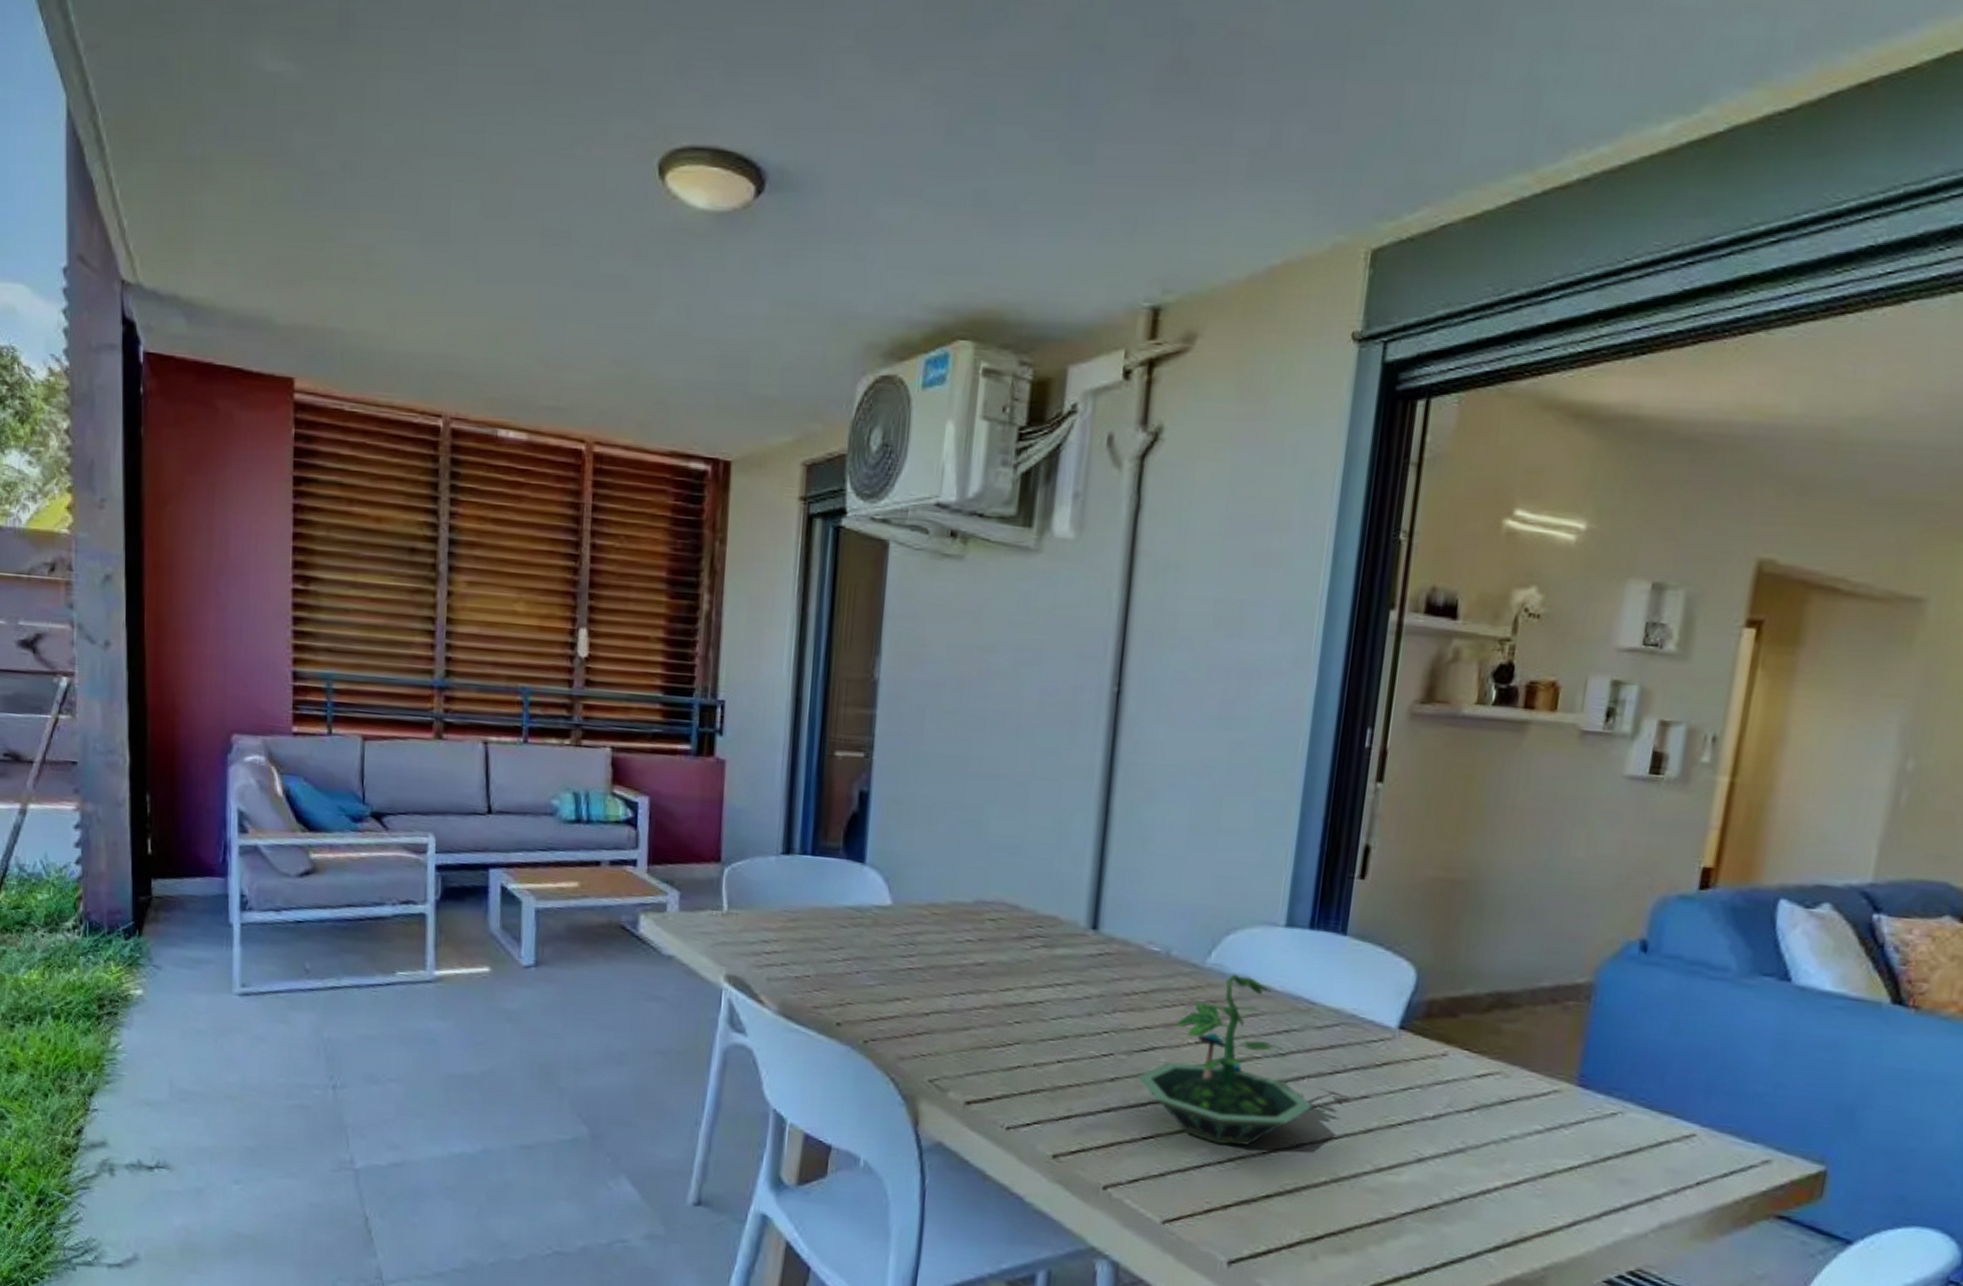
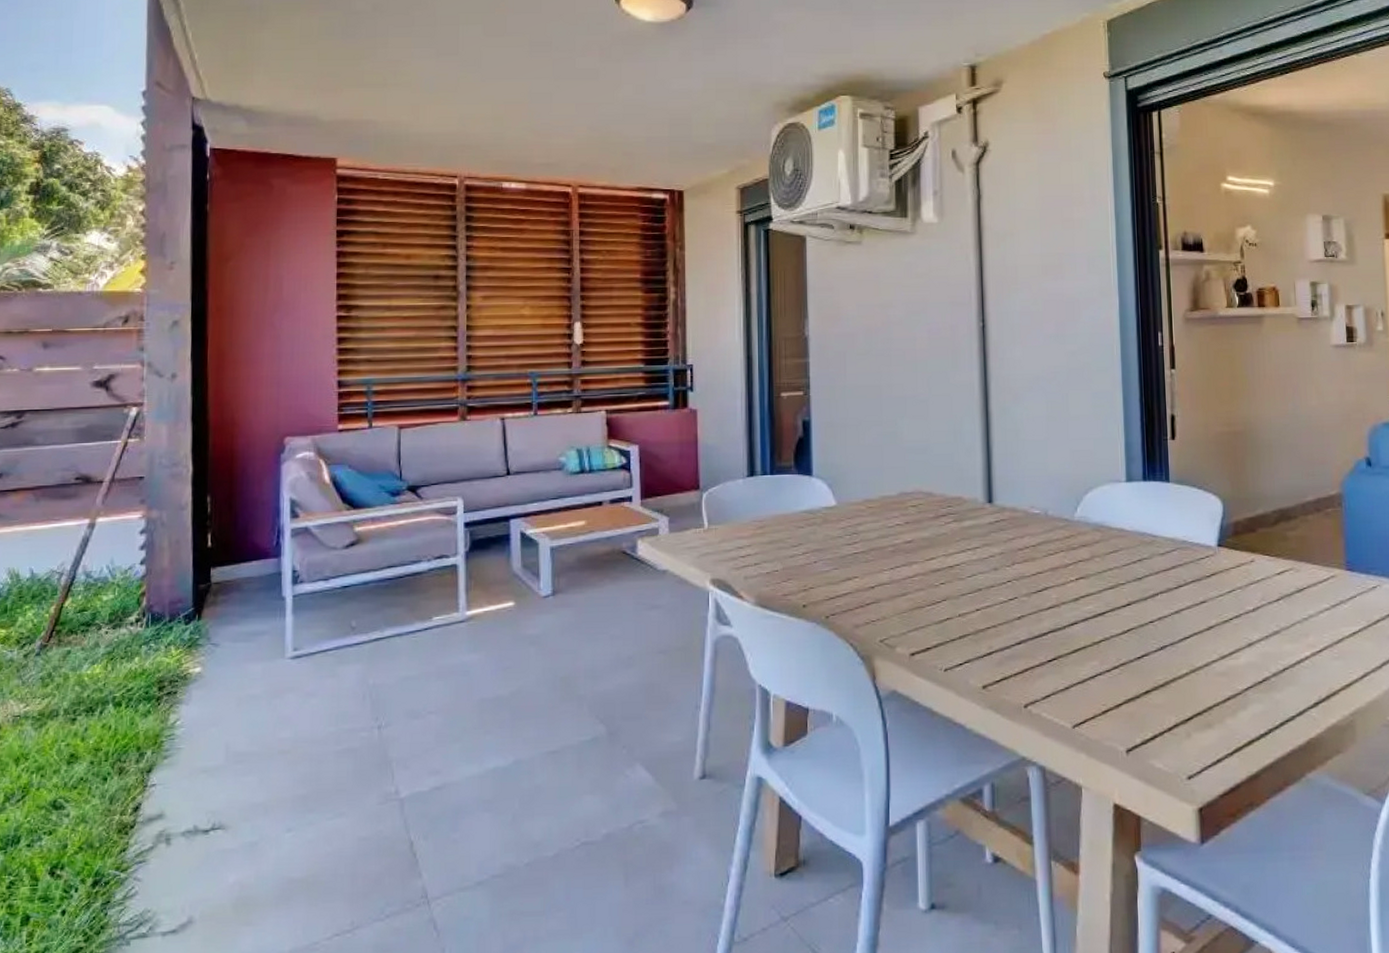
terrarium: present [1137,974,1313,1146] -> none [1037,522,1168,656]

